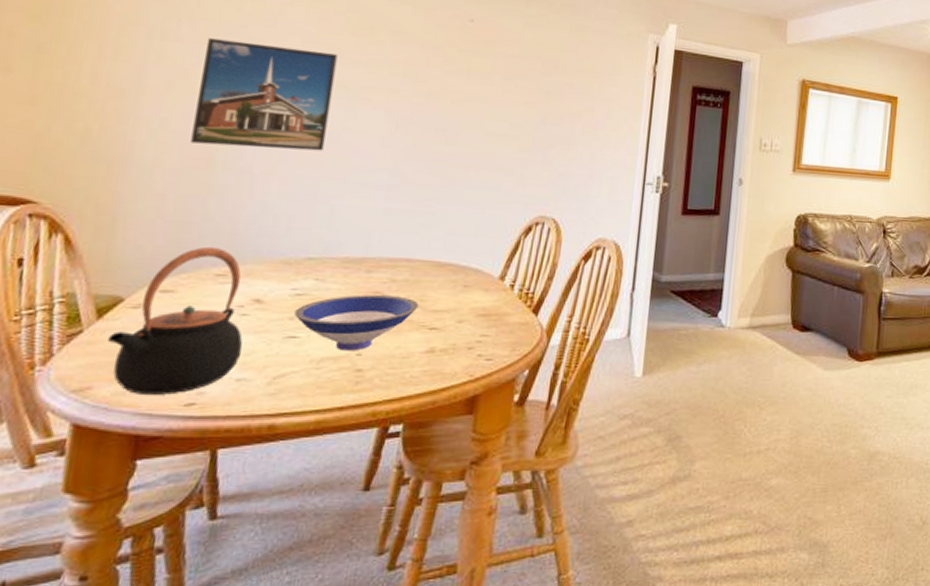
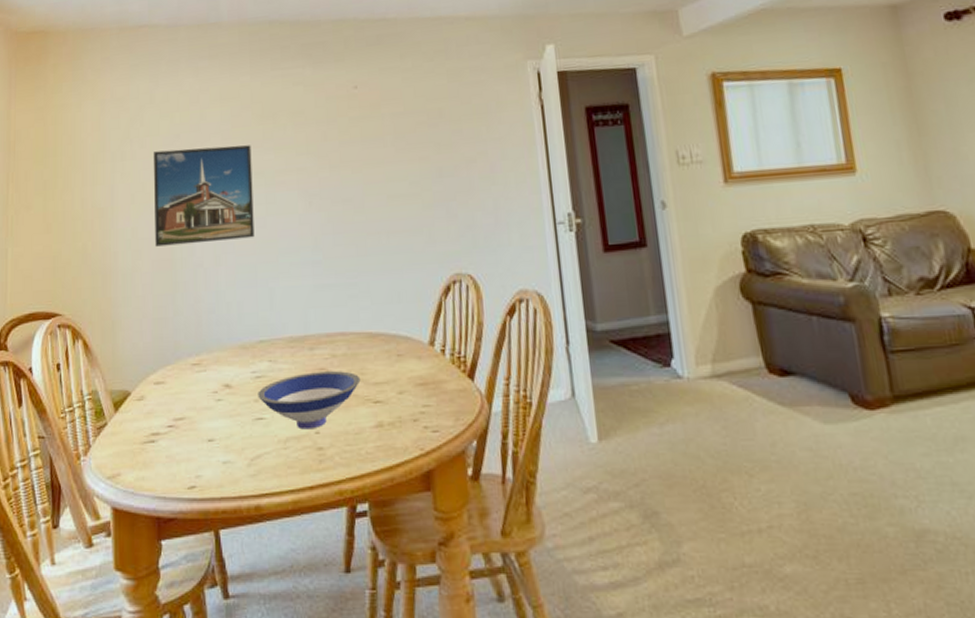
teapot: present [108,246,243,395] -> none [125,338,223,479]

